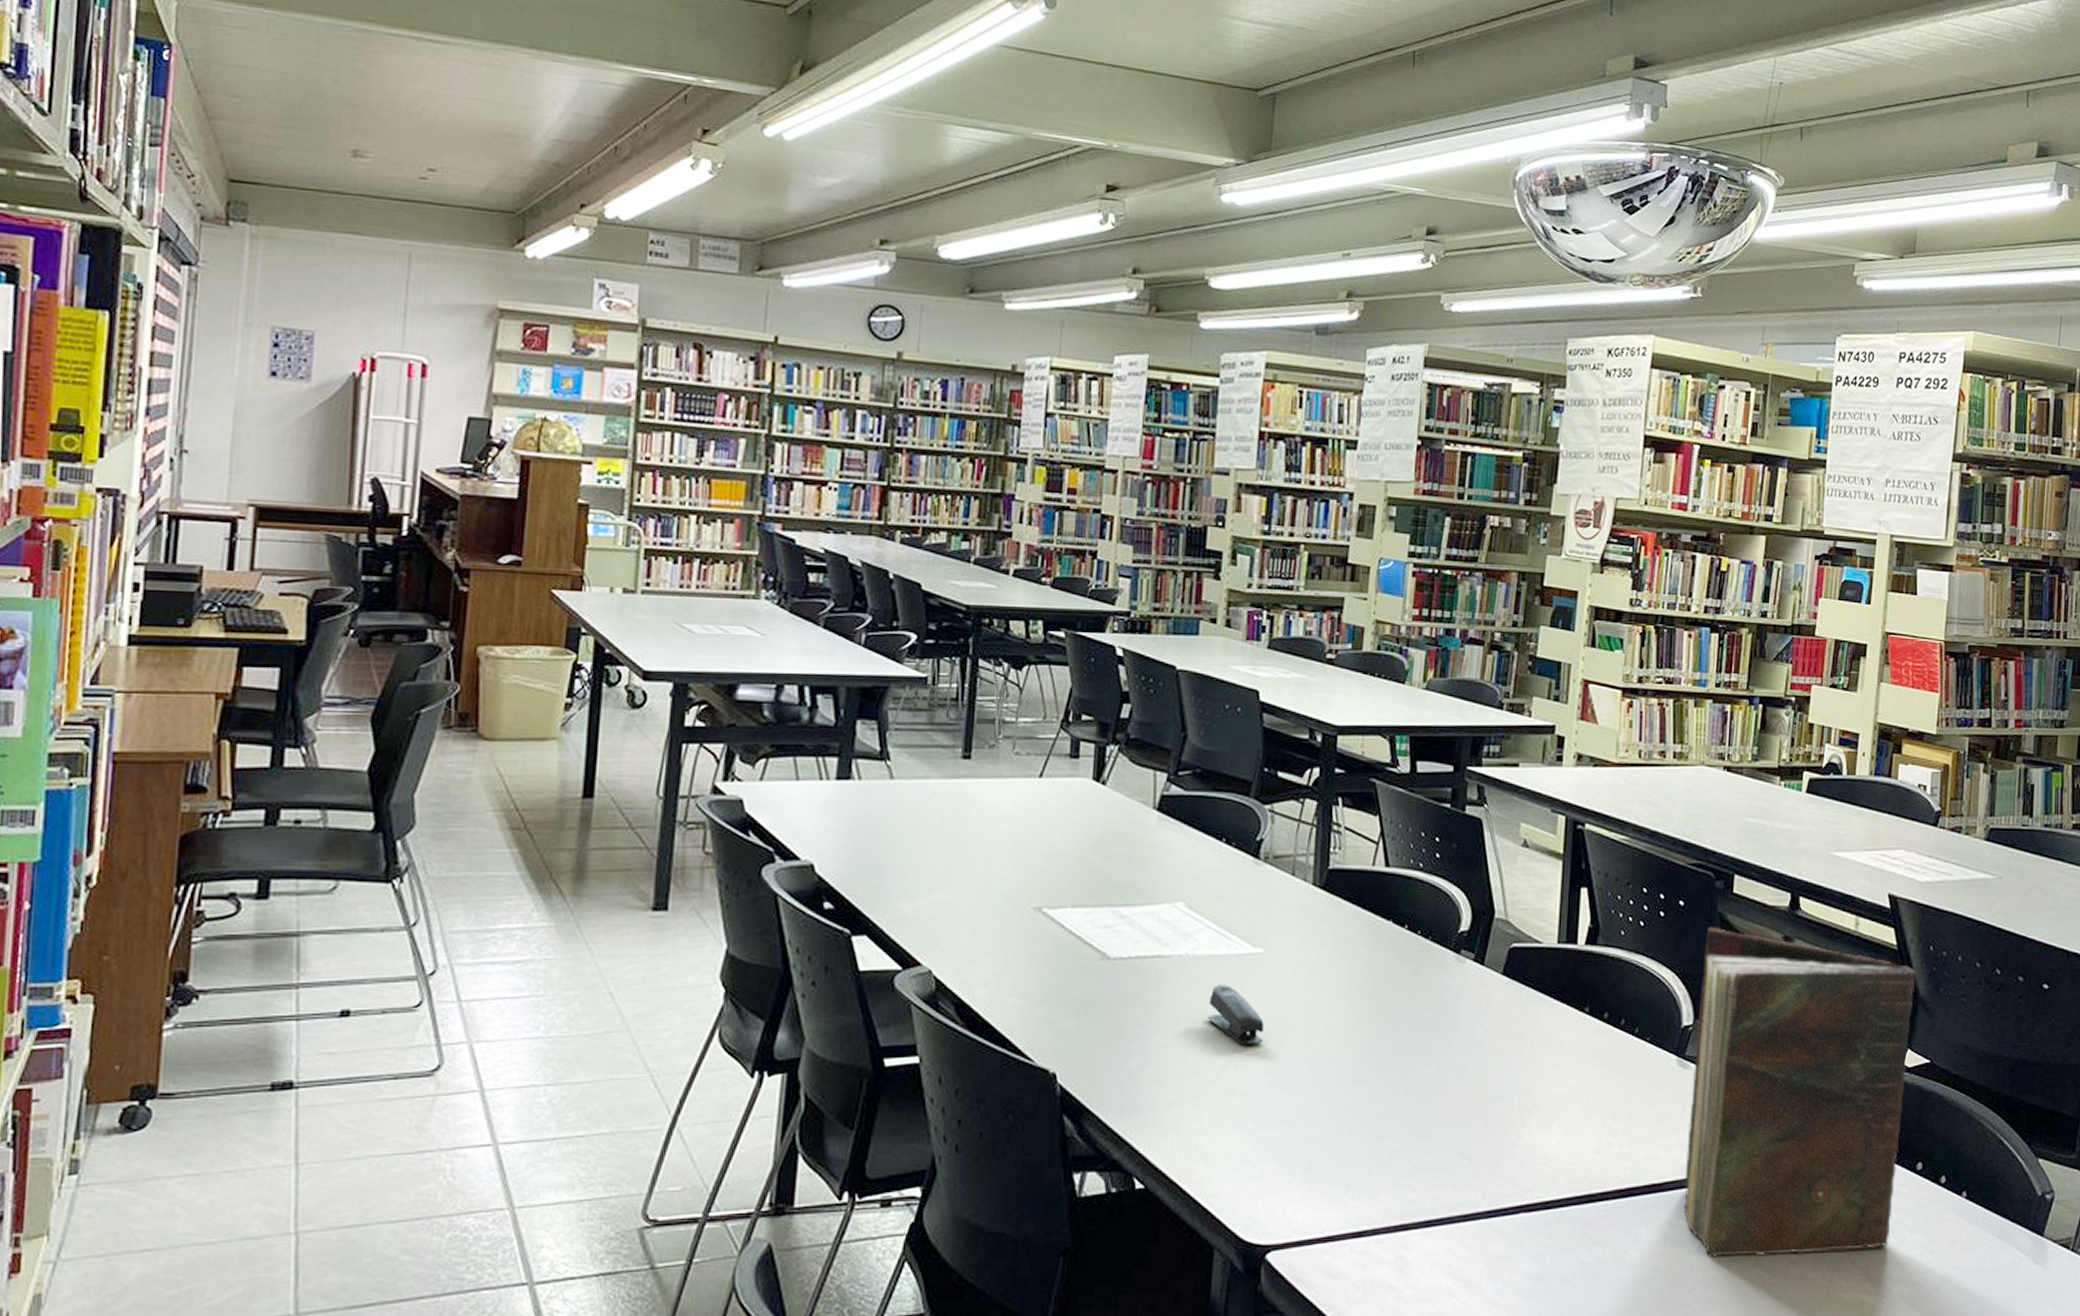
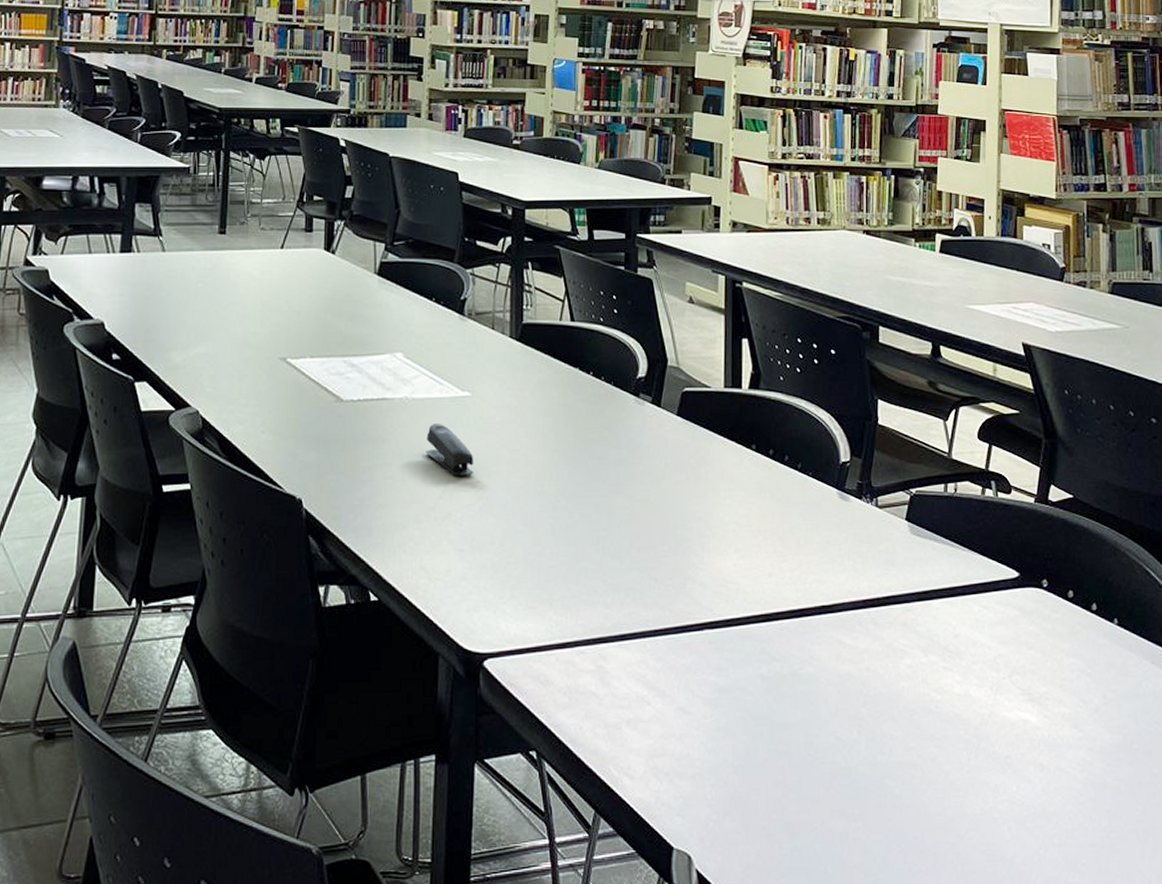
book: present [1683,927,1916,1257] -> none [851,373,1054,675]

